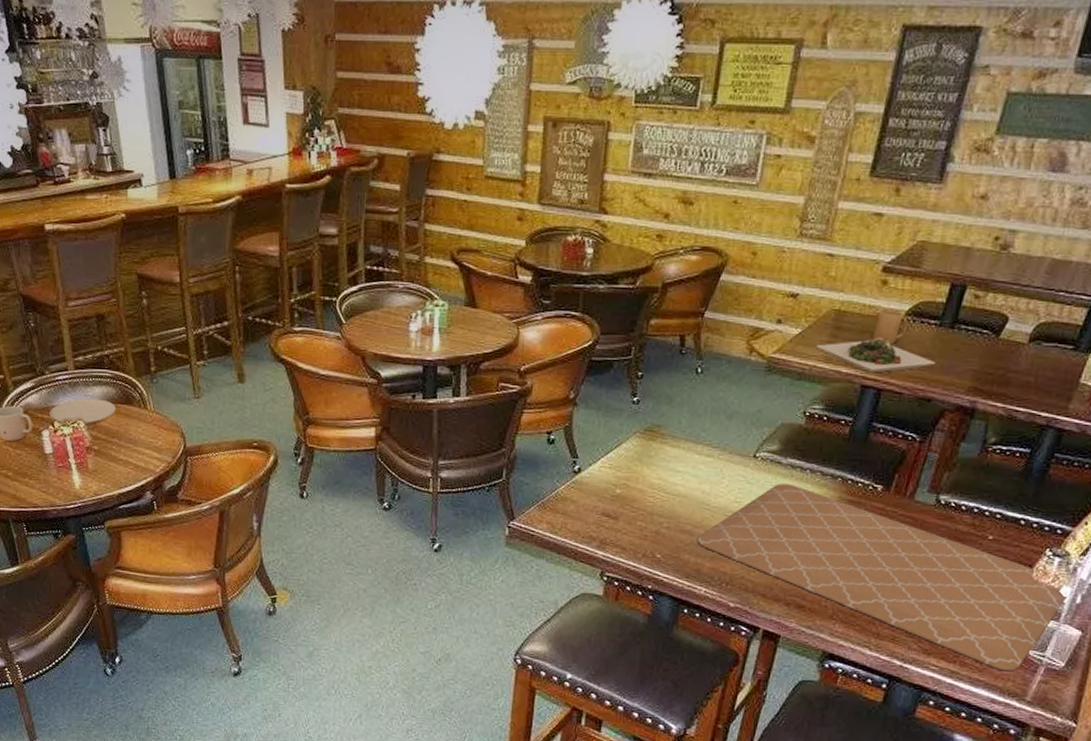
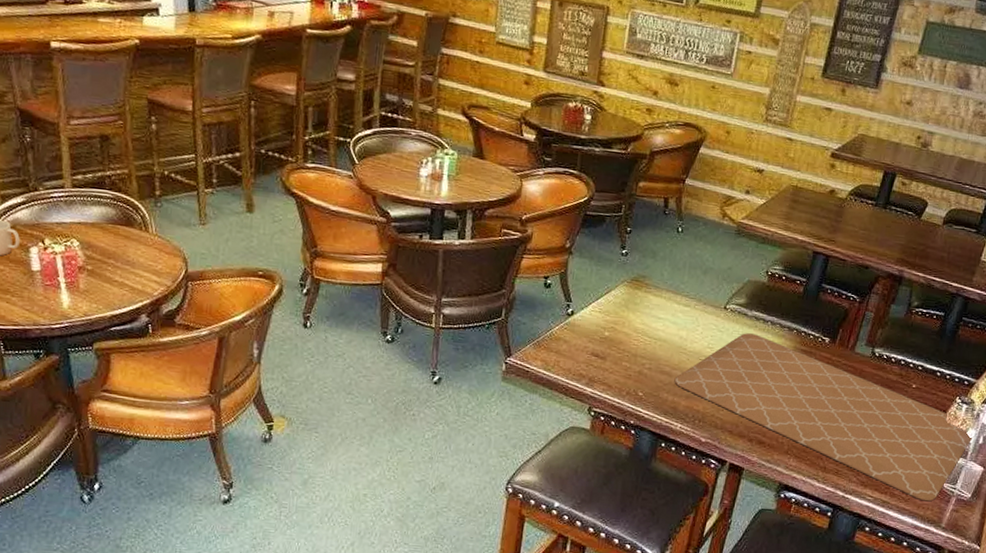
plate: present [50,398,116,425] -> none [40,217,114,245]
salad: present [816,337,936,373] -> none [777,211,872,242]
mug: present [873,309,908,344] -> none [823,188,851,218]

